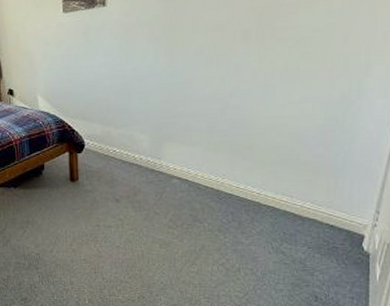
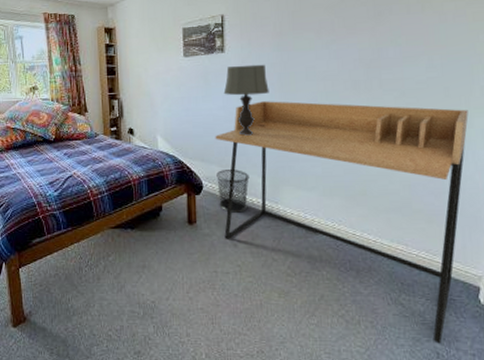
desk: none [96,55,367,288] -> present [215,101,469,344]
trash can: none [98,127,132,170] -> present [216,169,250,213]
table lamp: none [105,17,153,93] -> present [223,64,269,136]

